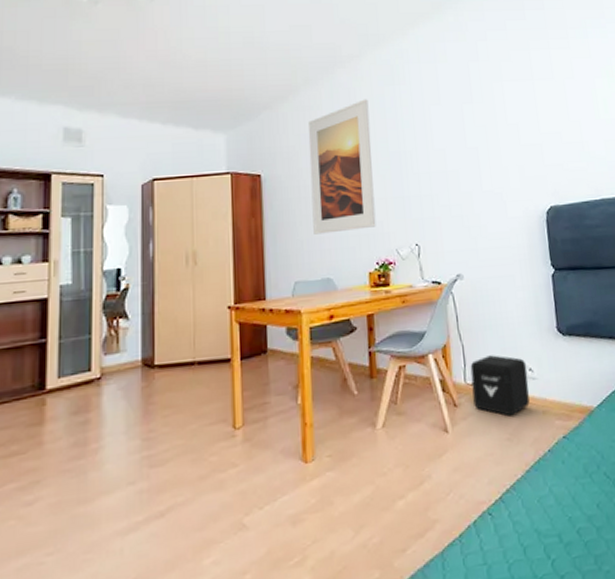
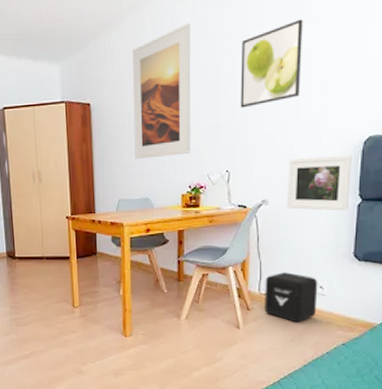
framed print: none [420,100,481,180] -> present [240,19,303,108]
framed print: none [479,225,543,283] -> present [287,155,352,211]

